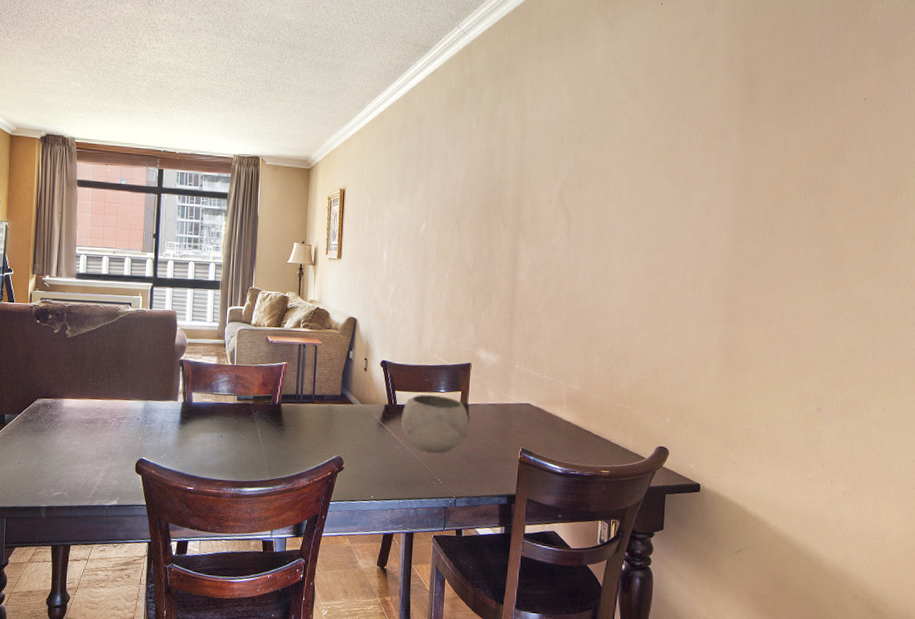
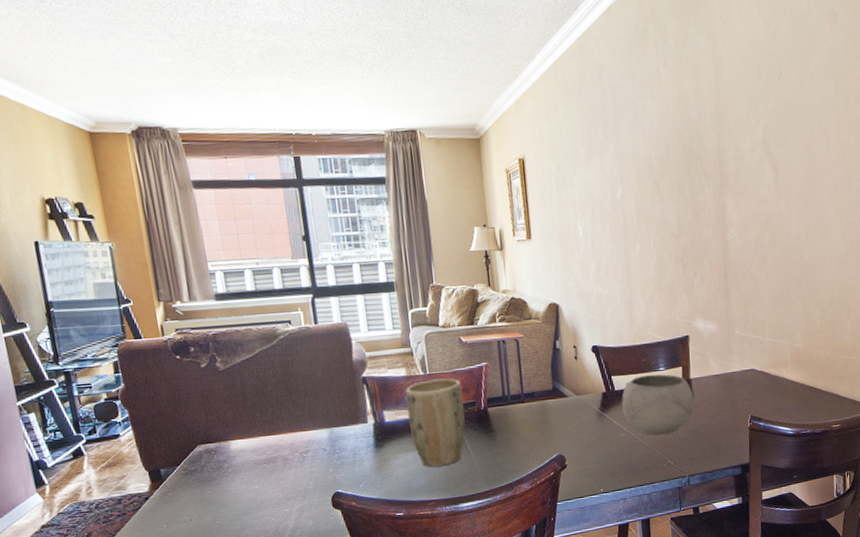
plant pot: none [212,370,262,450] -> present [406,378,465,467]

